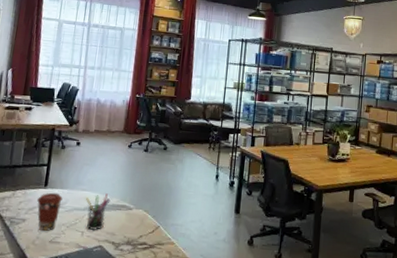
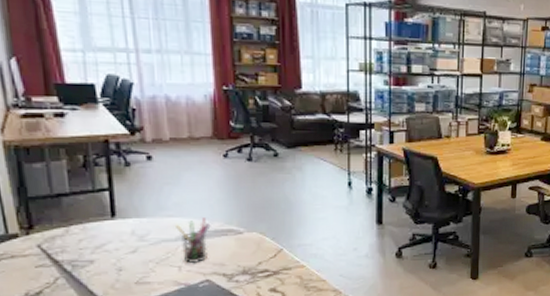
coffee cup: present [37,192,63,232] -> none [105,223,142,272]

